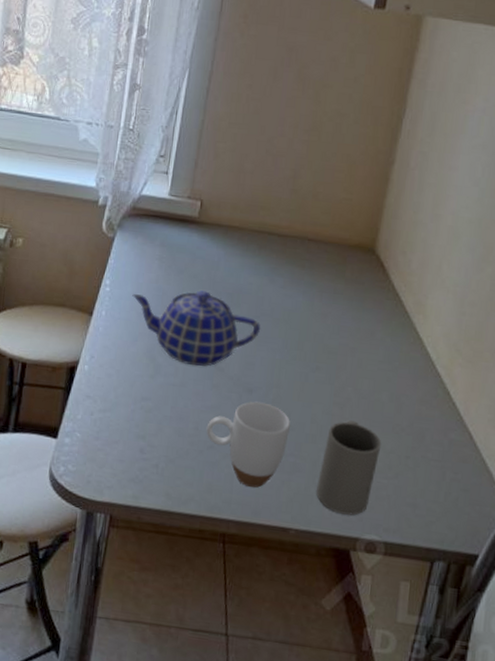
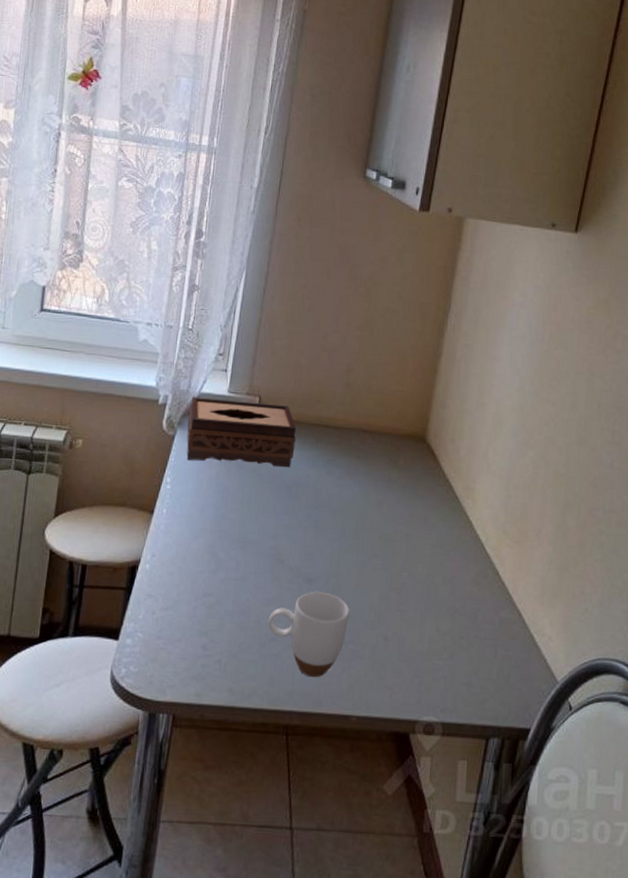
tissue box: none [126,198,239,275] -> present [186,396,297,468]
teapot: present [132,290,261,366] -> none [193,484,320,560]
mug: present [315,420,382,516] -> none [375,605,437,699]

